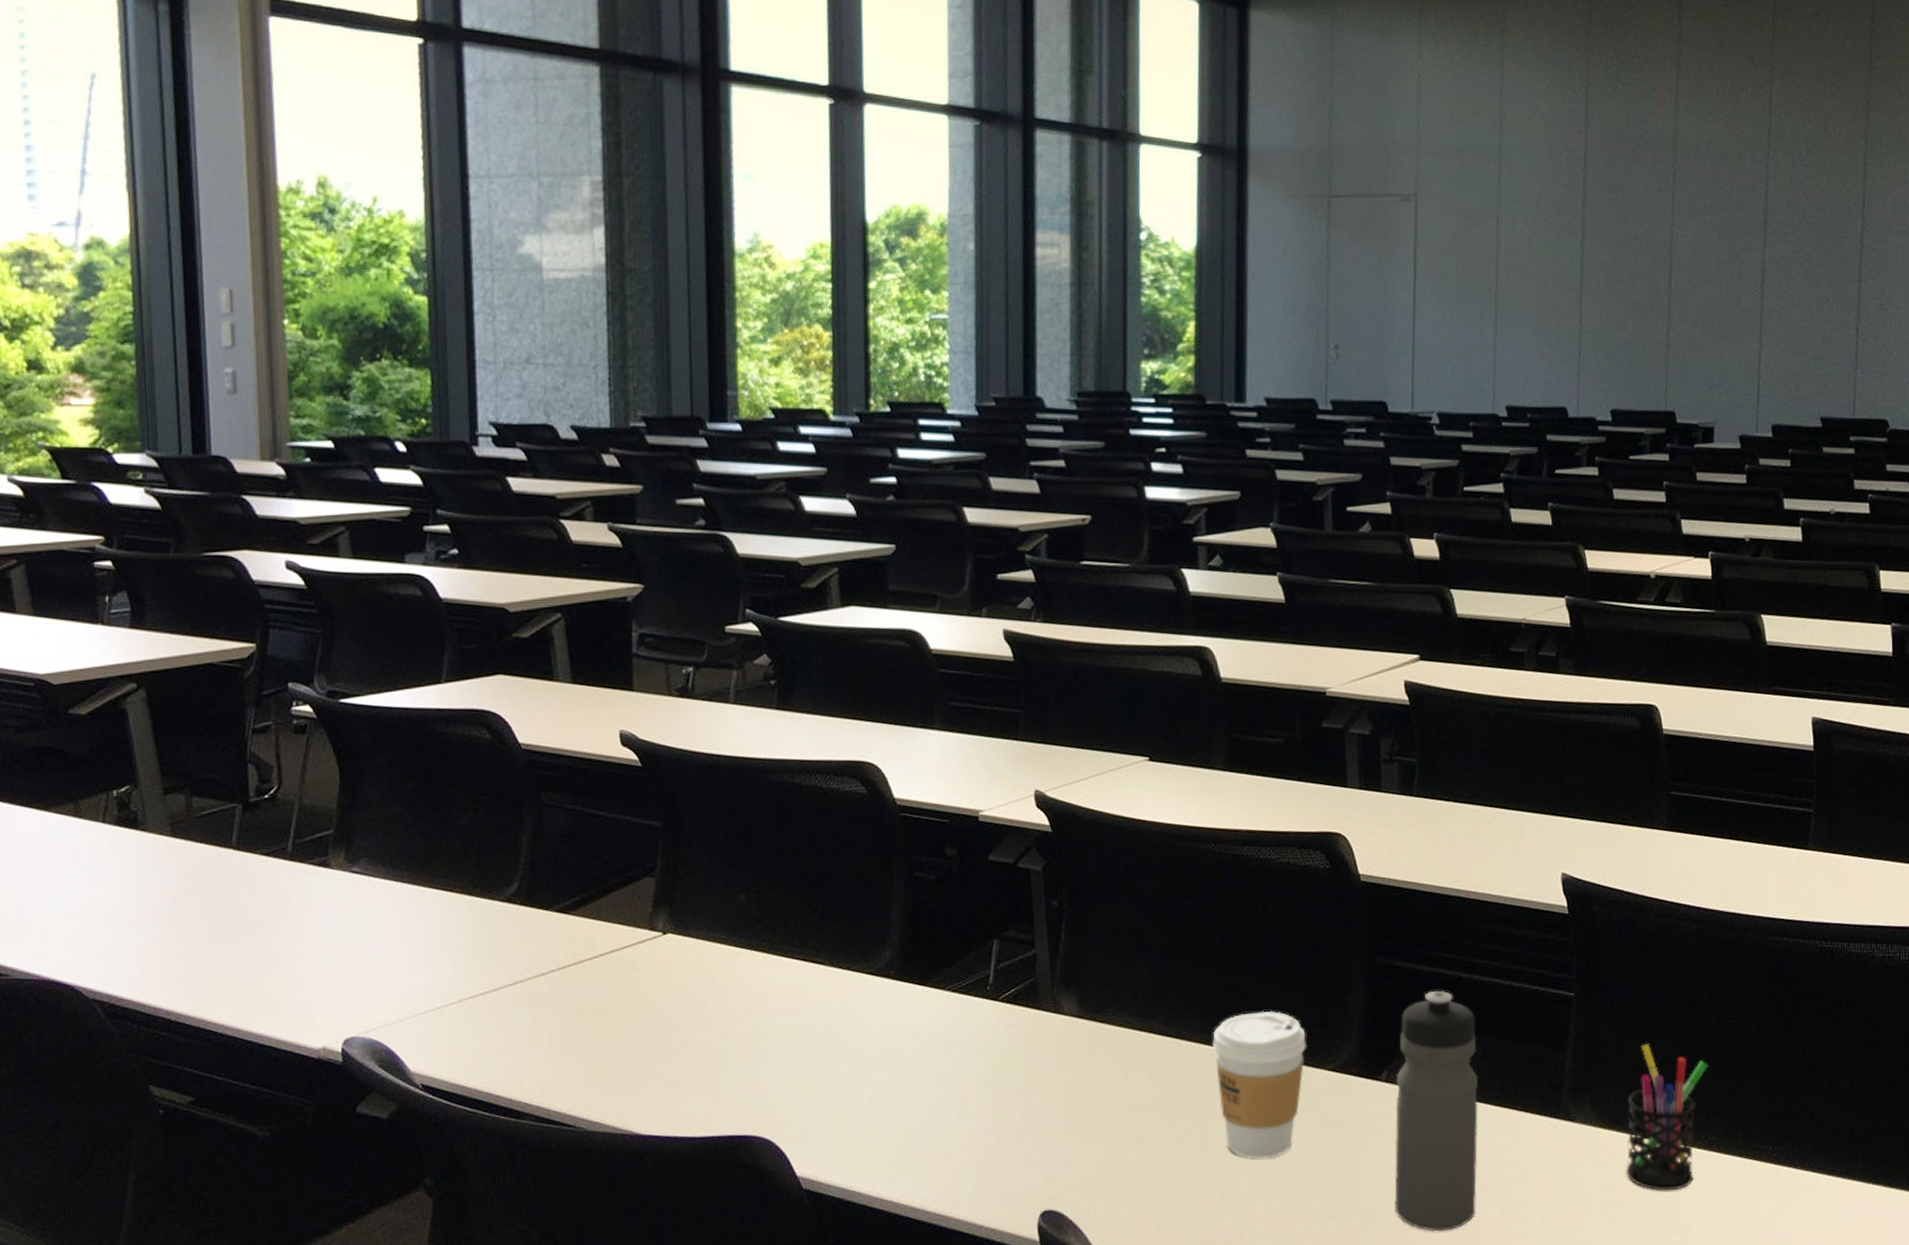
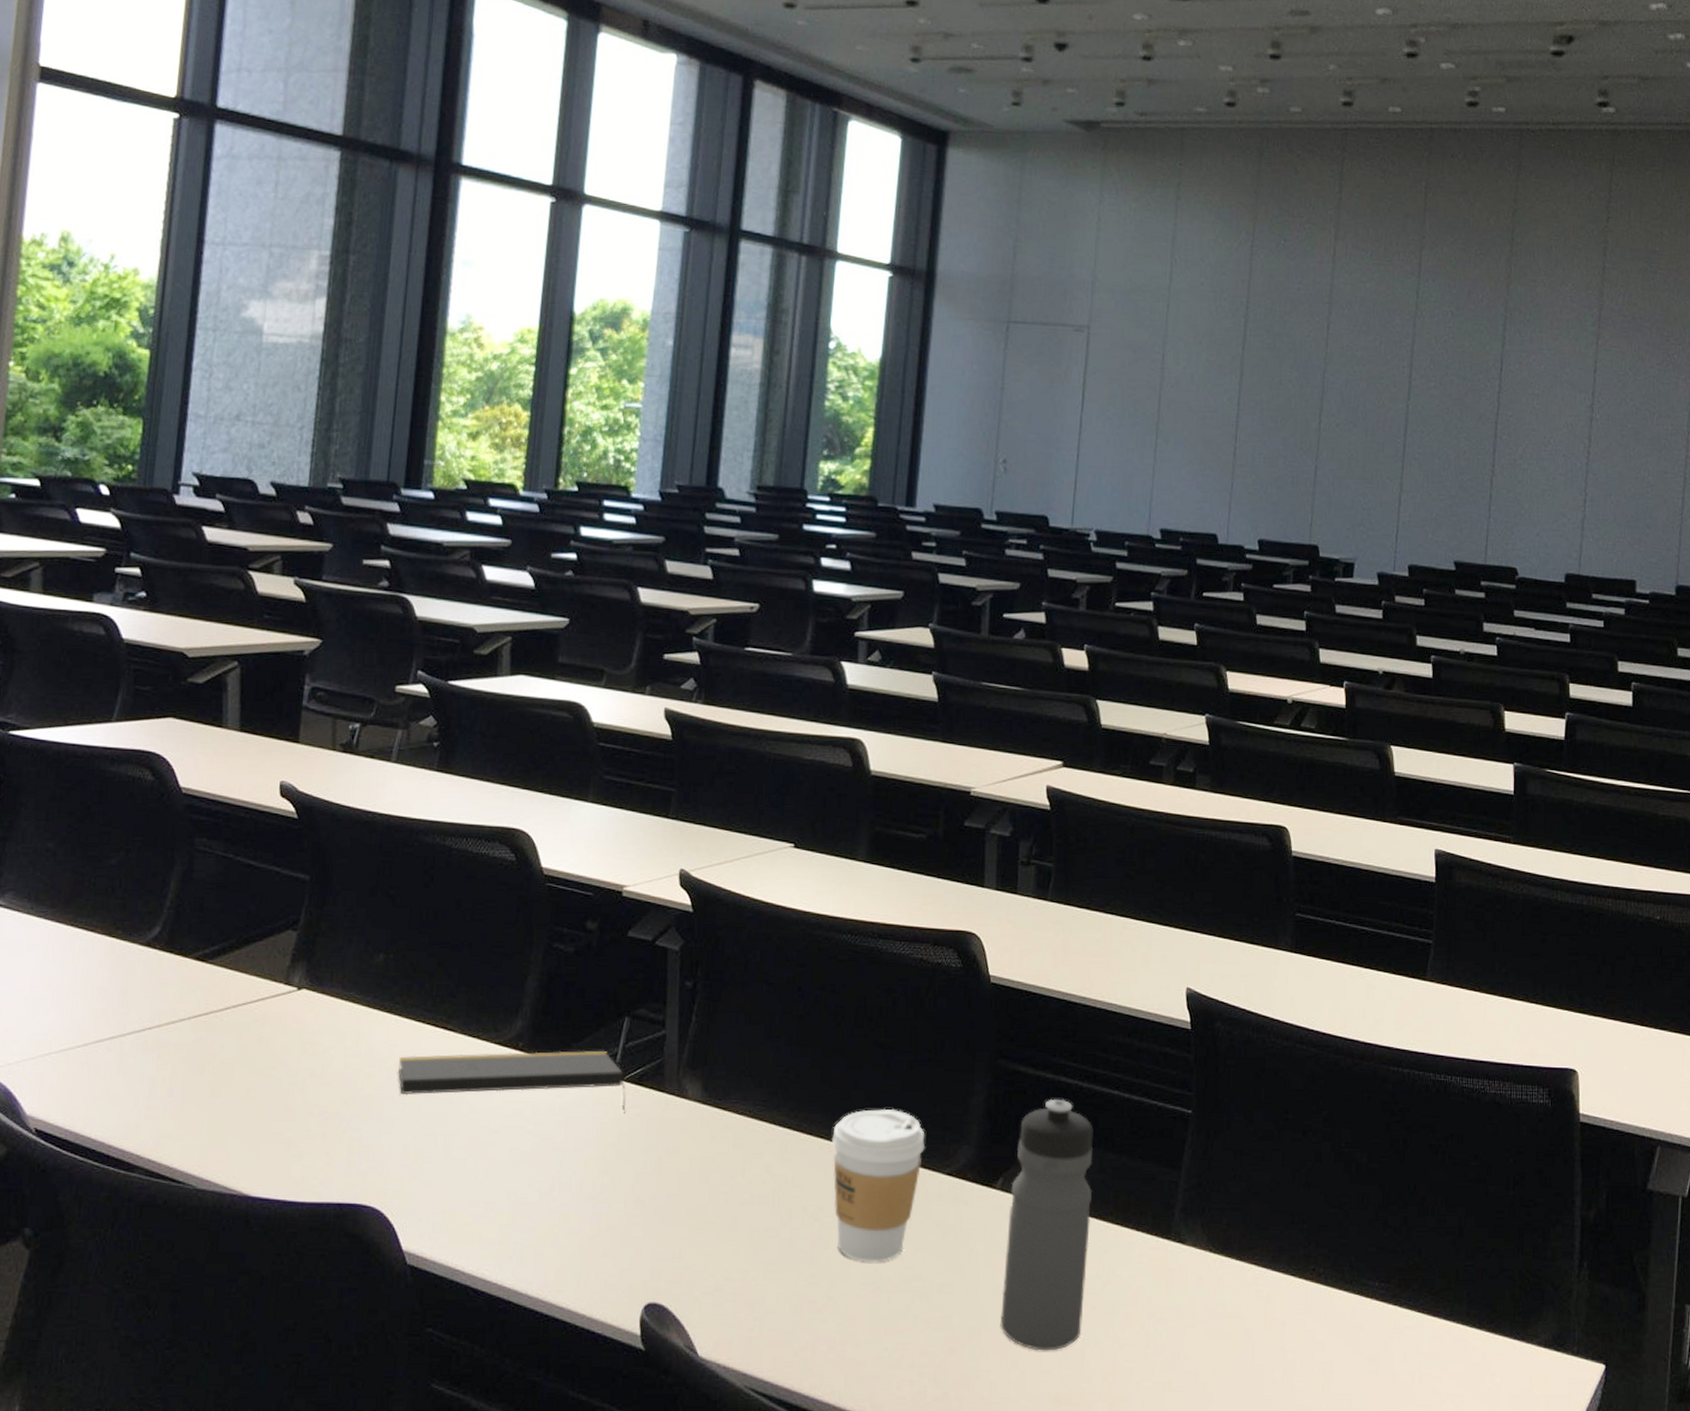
notepad: none [772,973,1004,1033] -> present [398,1050,626,1113]
pen holder: present [1626,1044,1709,1191] -> none [1233,1168,1320,1323]

